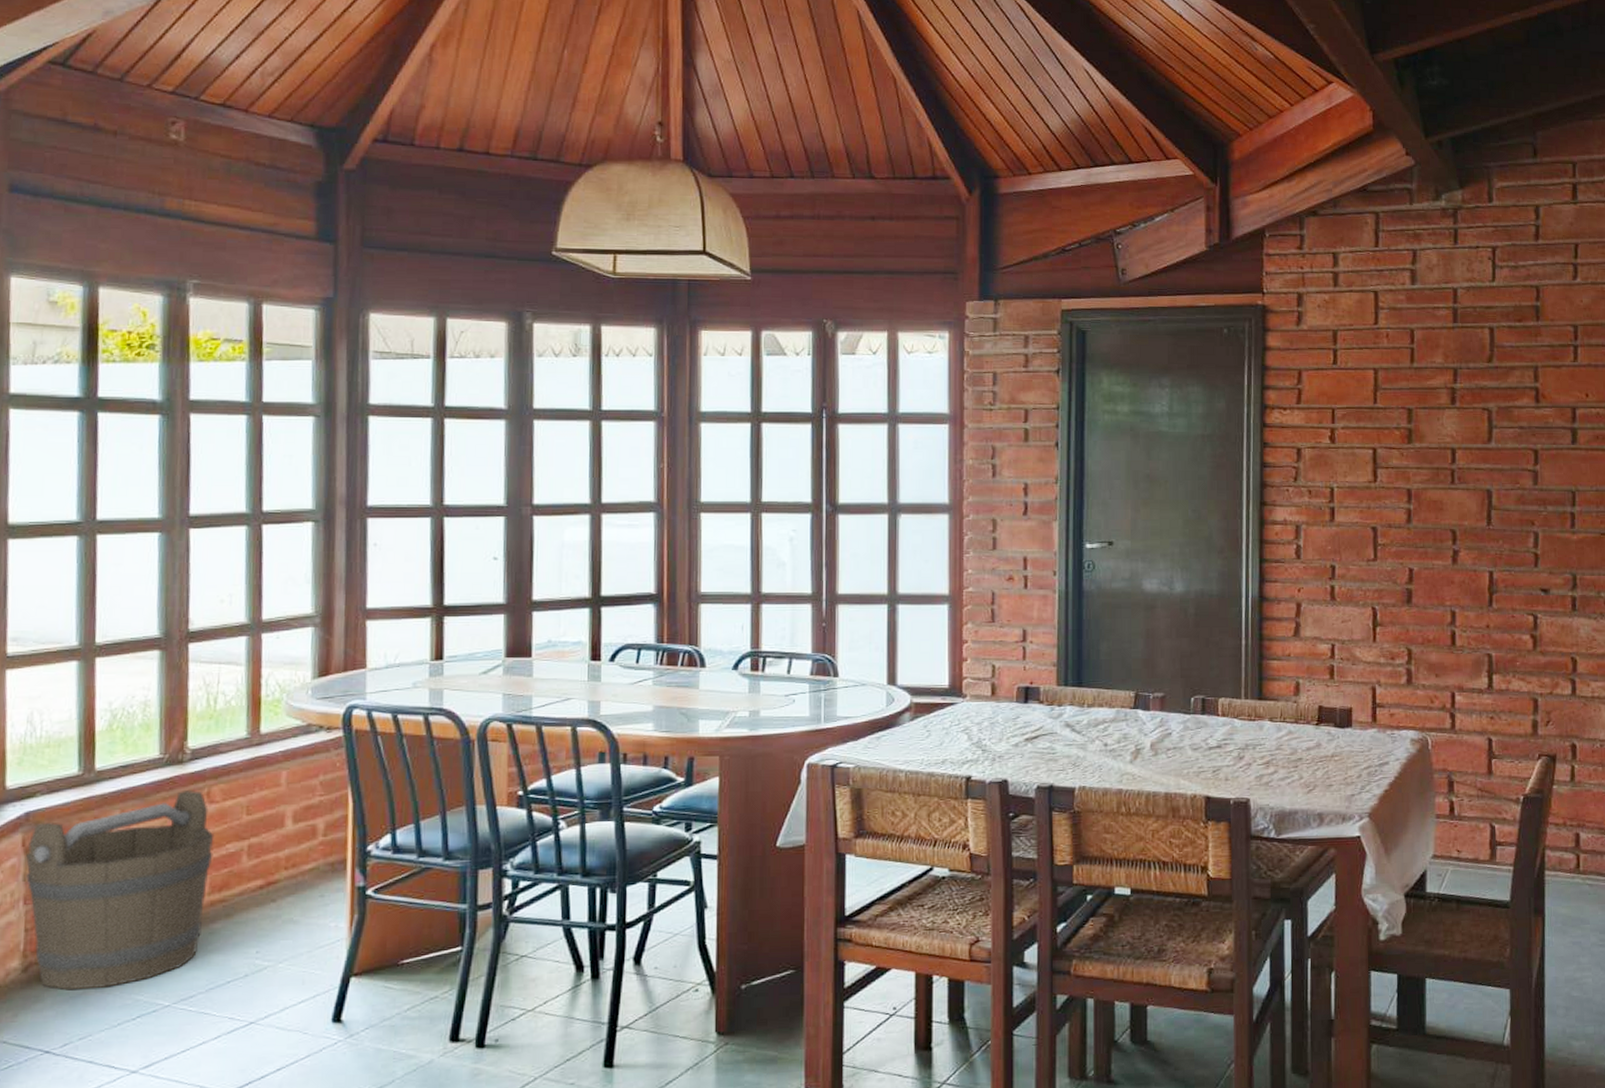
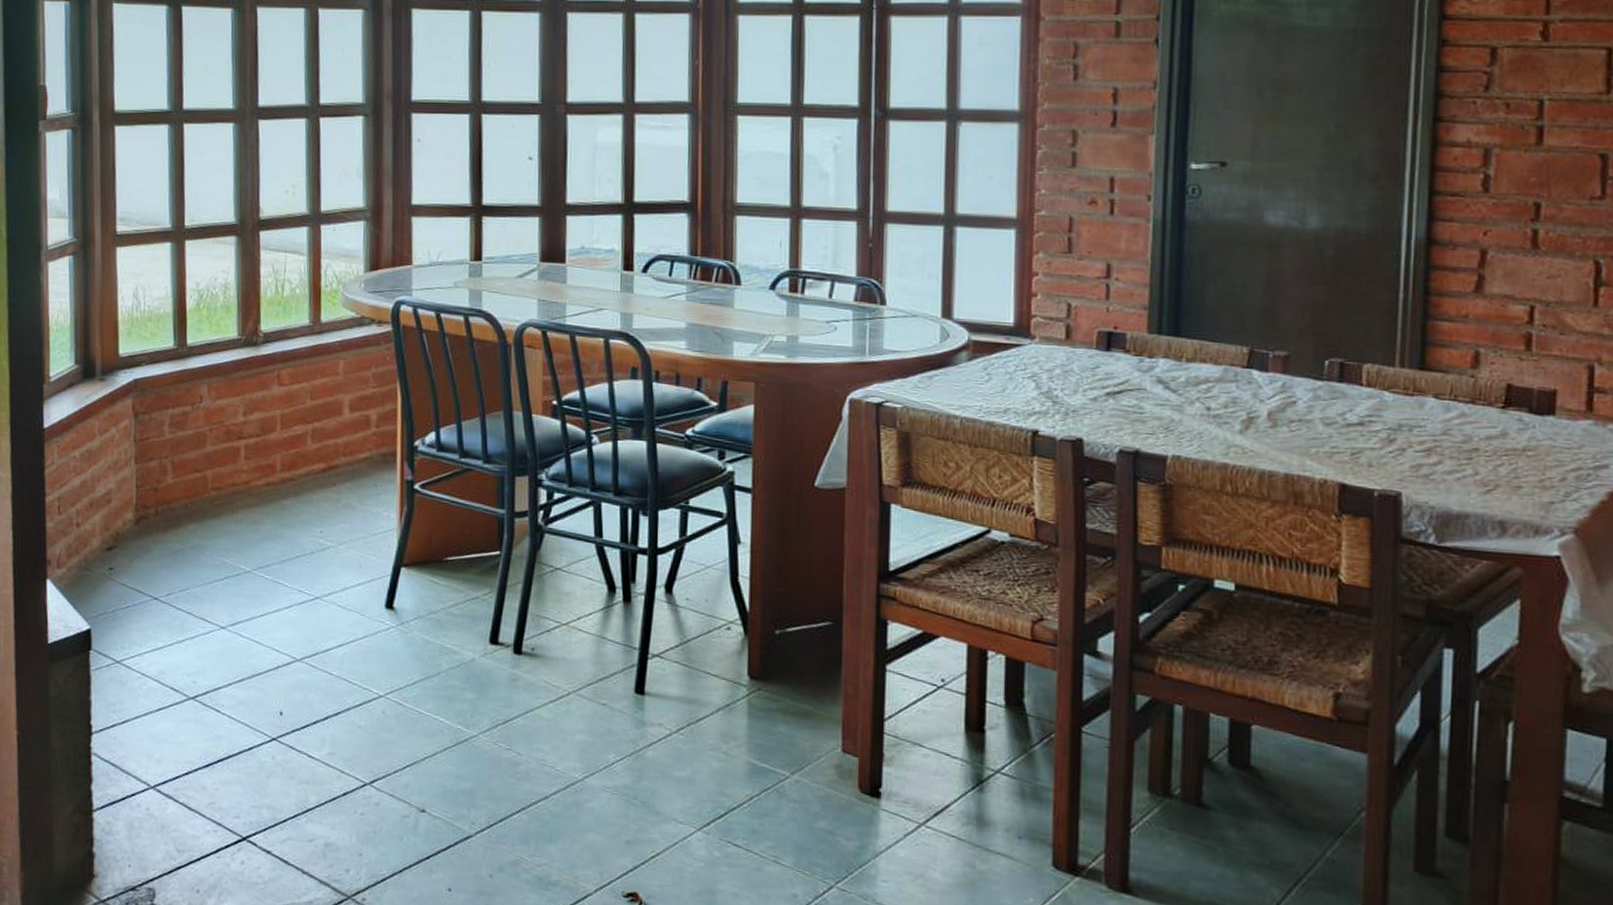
bucket: present [26,789,215,991] -> none [136,371,284,548]

